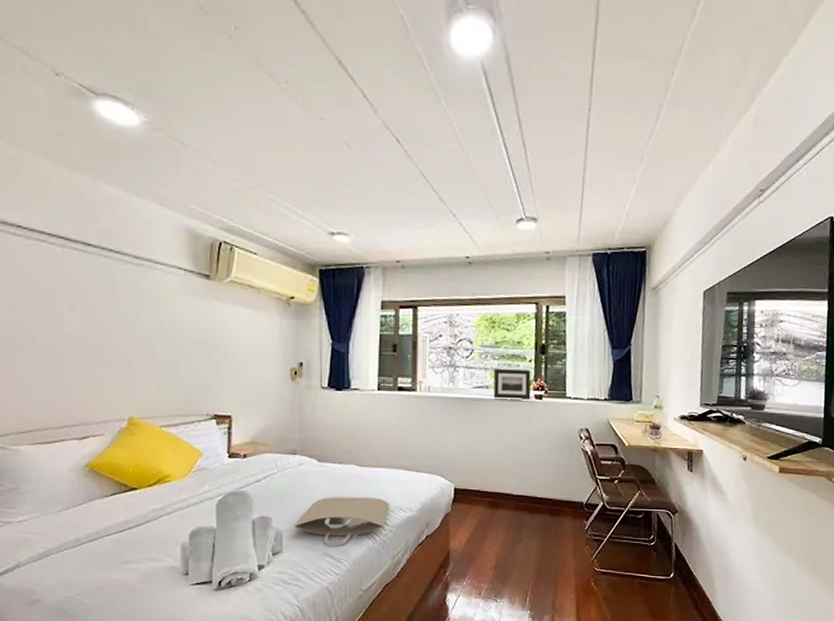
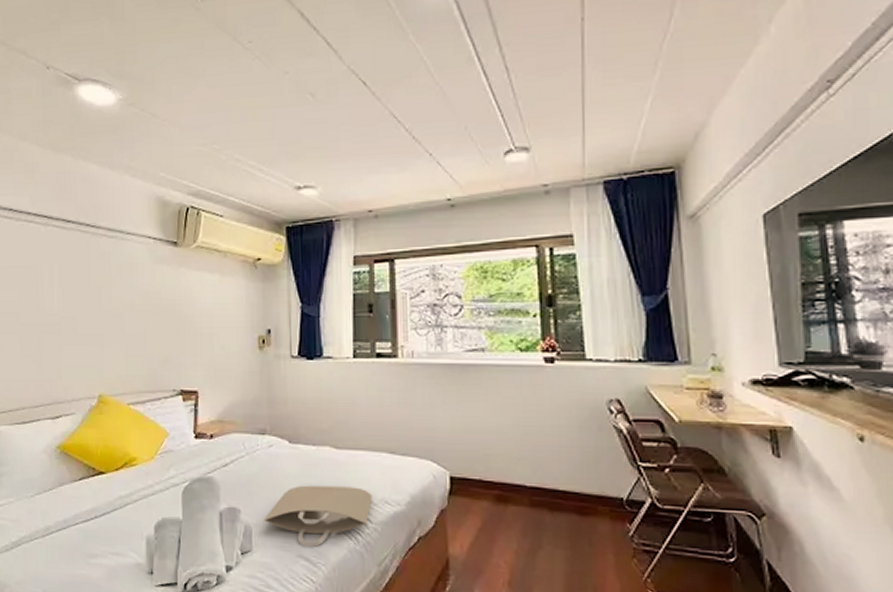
picture frame: present [493,369,531,400] -> none [489,327,539,364]

